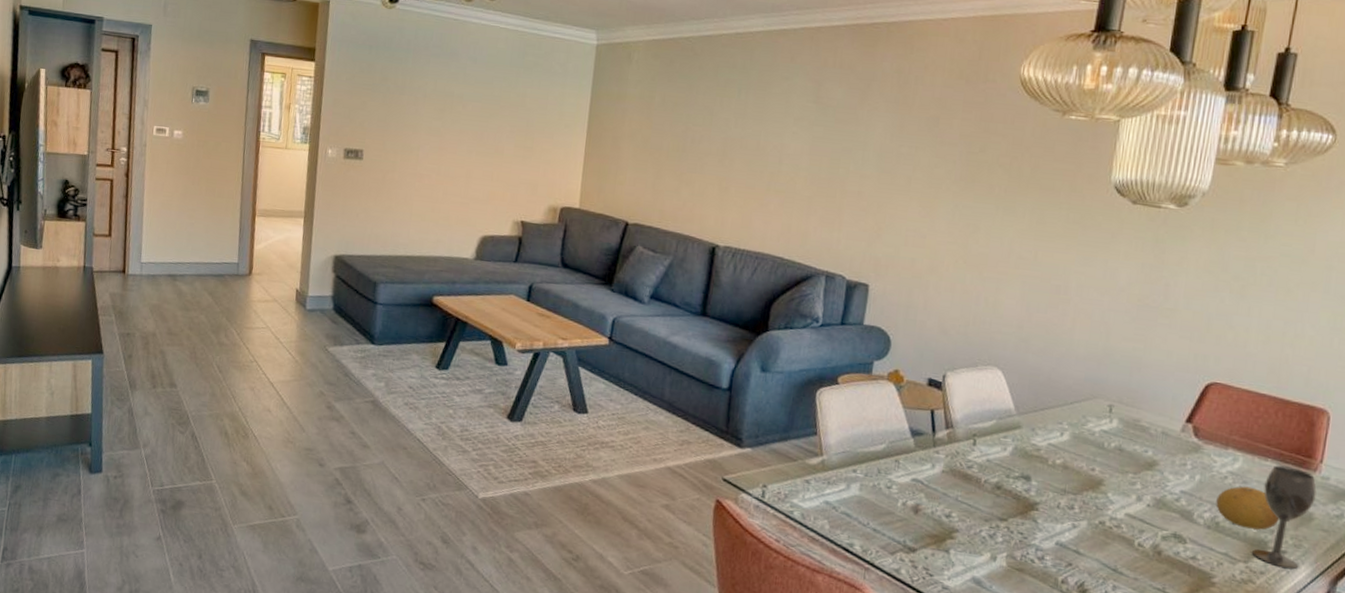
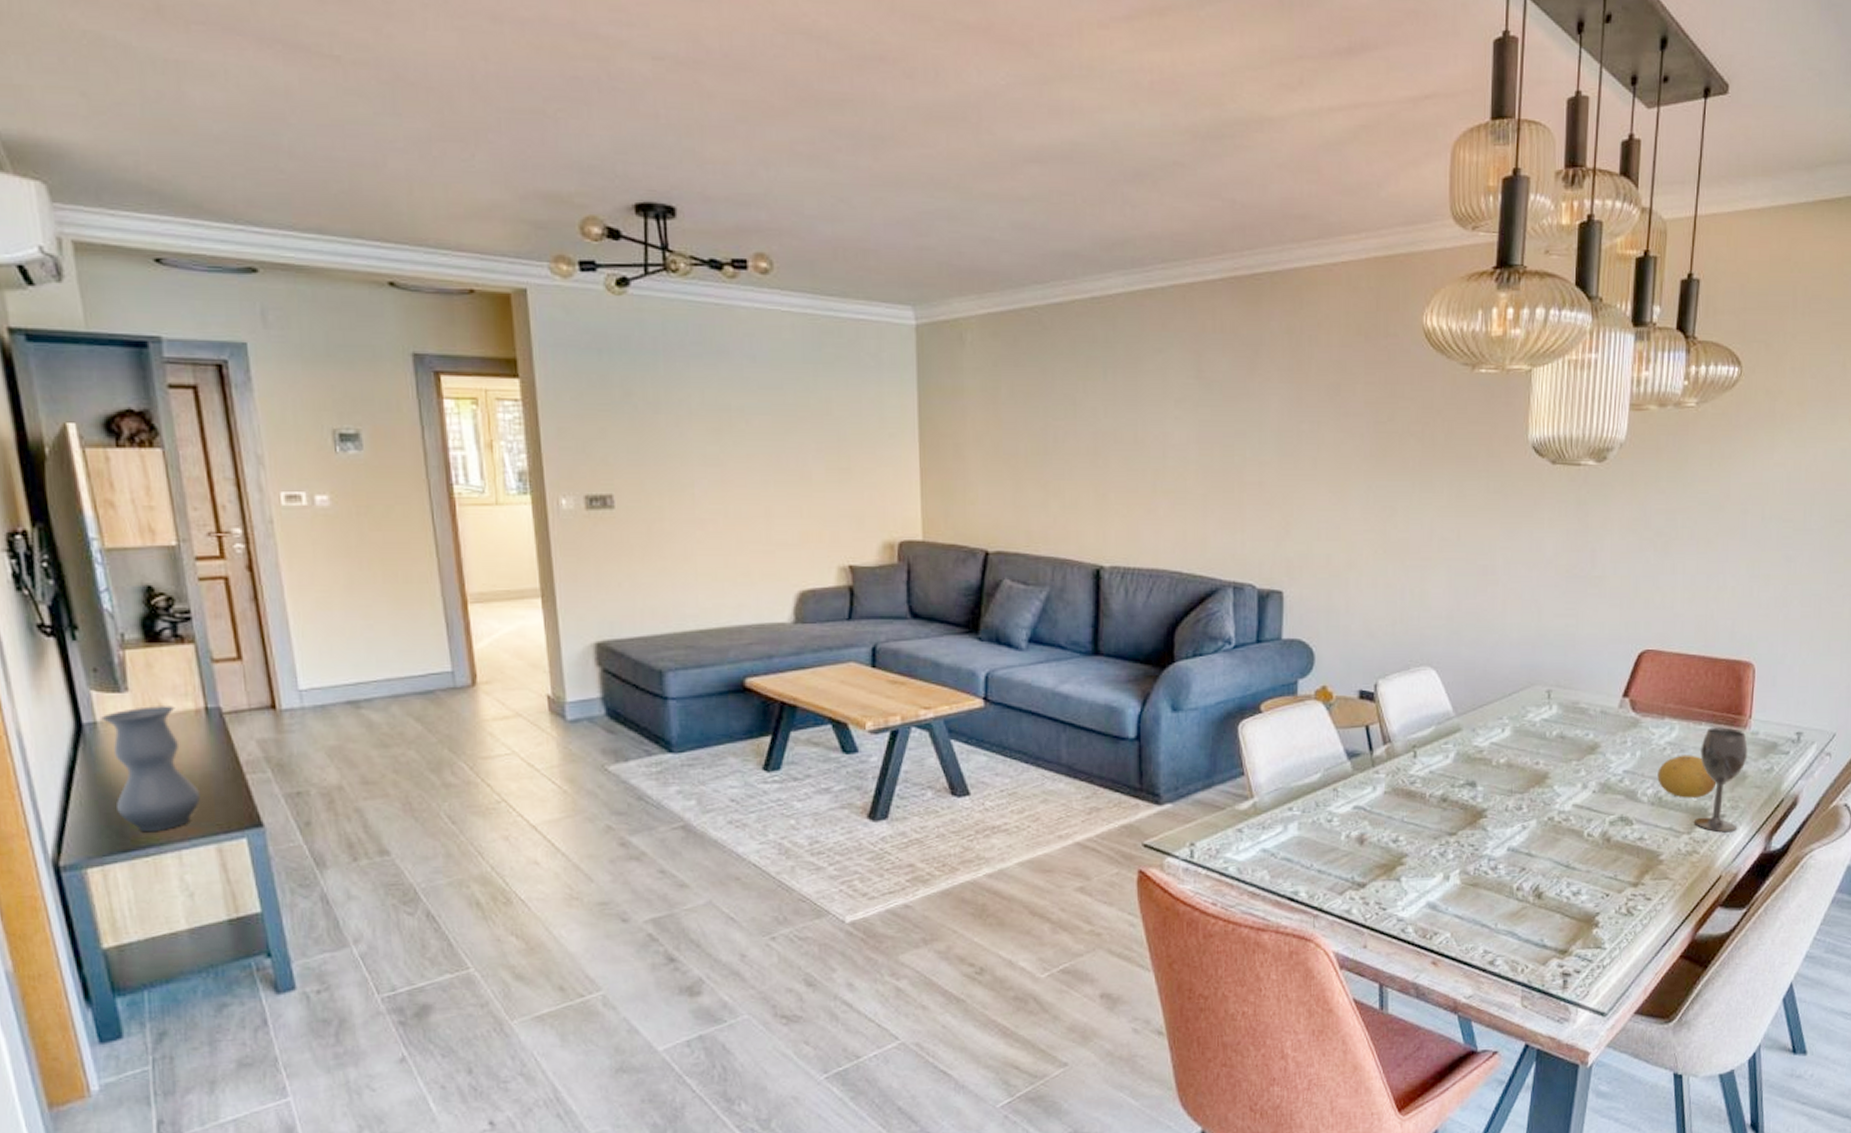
vase: none [21,260,70,347] -> present [101,706,200,833]

